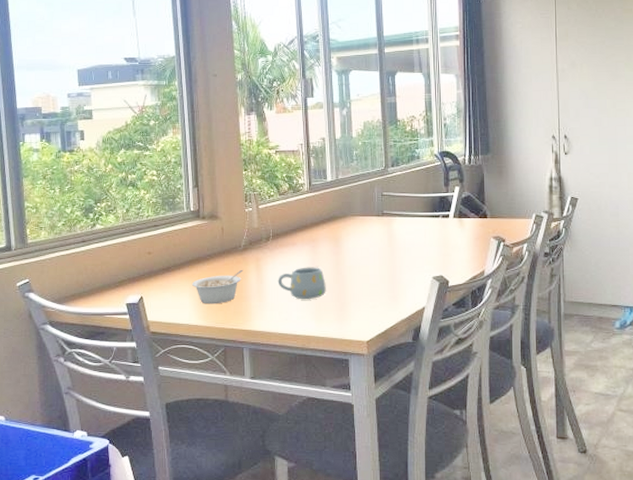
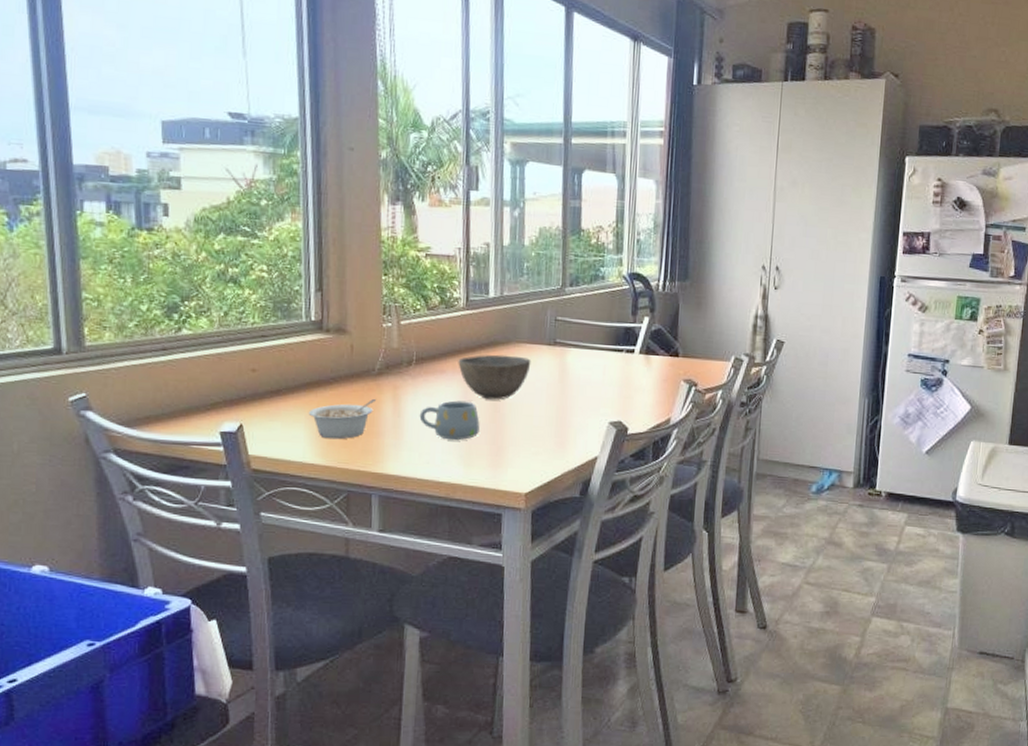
bowl: none [306,227,364,264] -> present [458,354,531,400]

